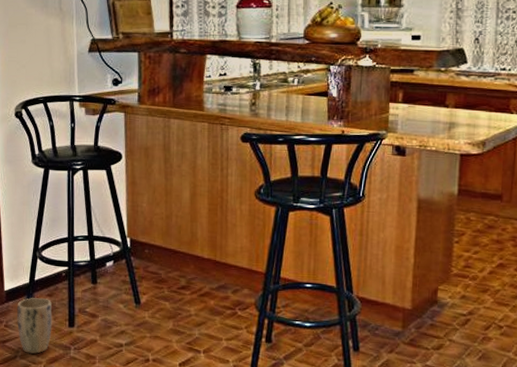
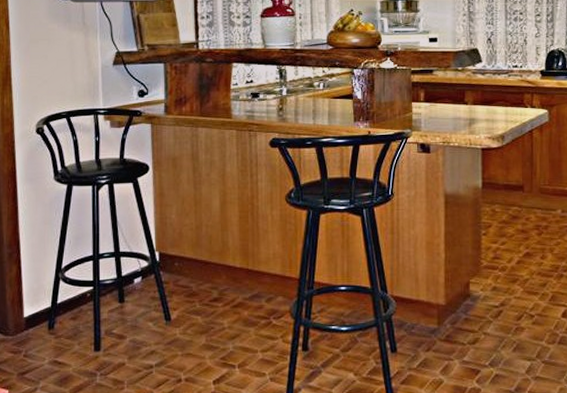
plant pot: present [16,298,52,354] -> none [37,322,77,385]

